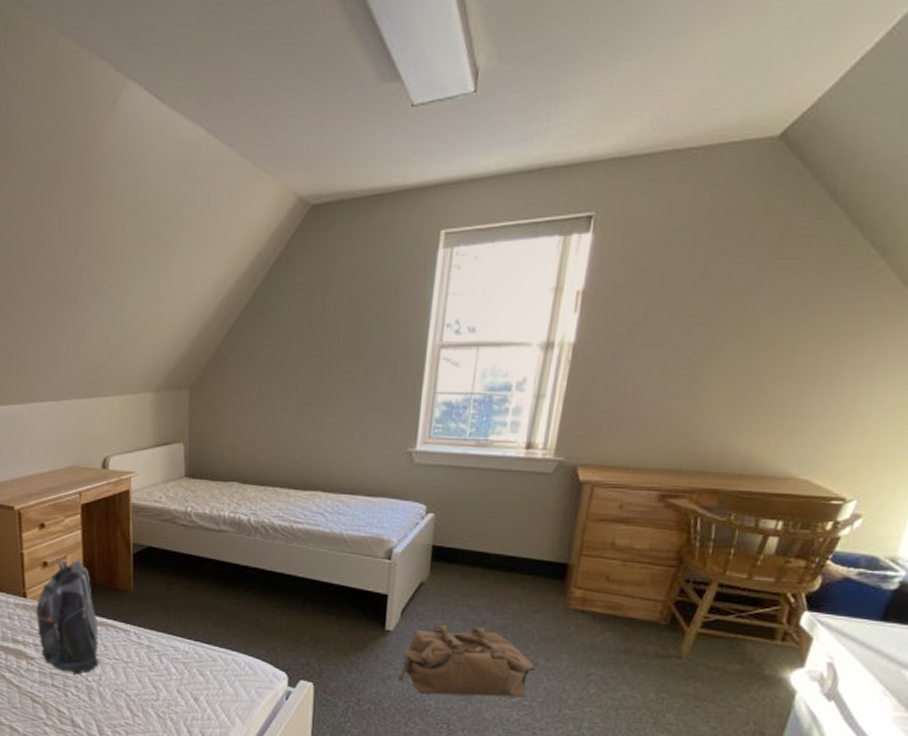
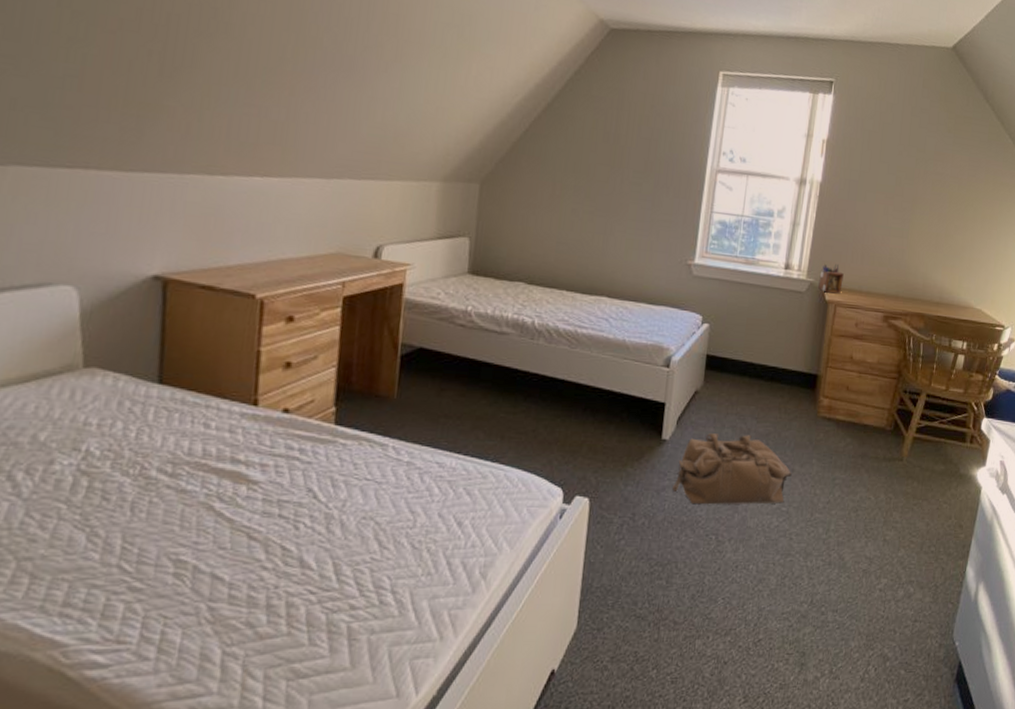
backpack: present [35,559,100,674] -> none [266,360,349,500]
desk organizer: none [570,437,604,473] -> present [818,263,844,294]

